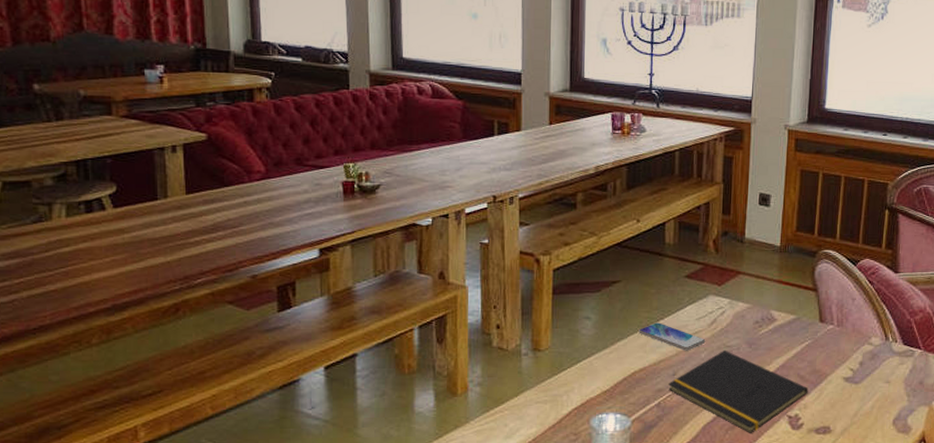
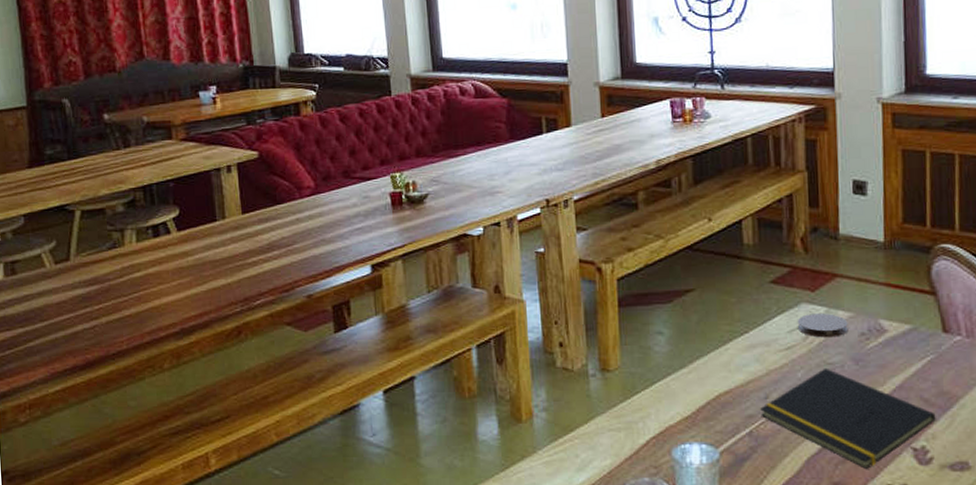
smartphone: present [638,322,706,351] -> none [720,336,801,370]
coaster: none [704,304,746,325] -> present [797,313,849,338]

